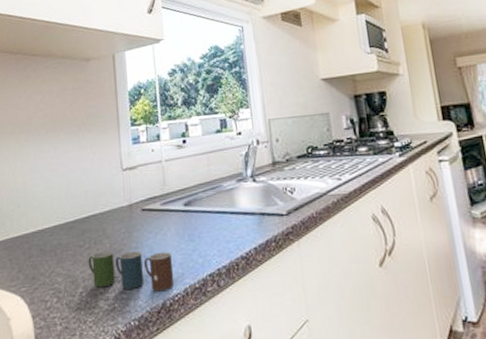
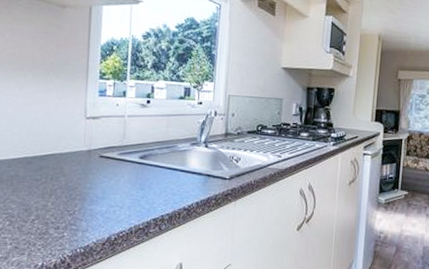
cup: present [88,250,175,292] -> none [43,186,122,228]

